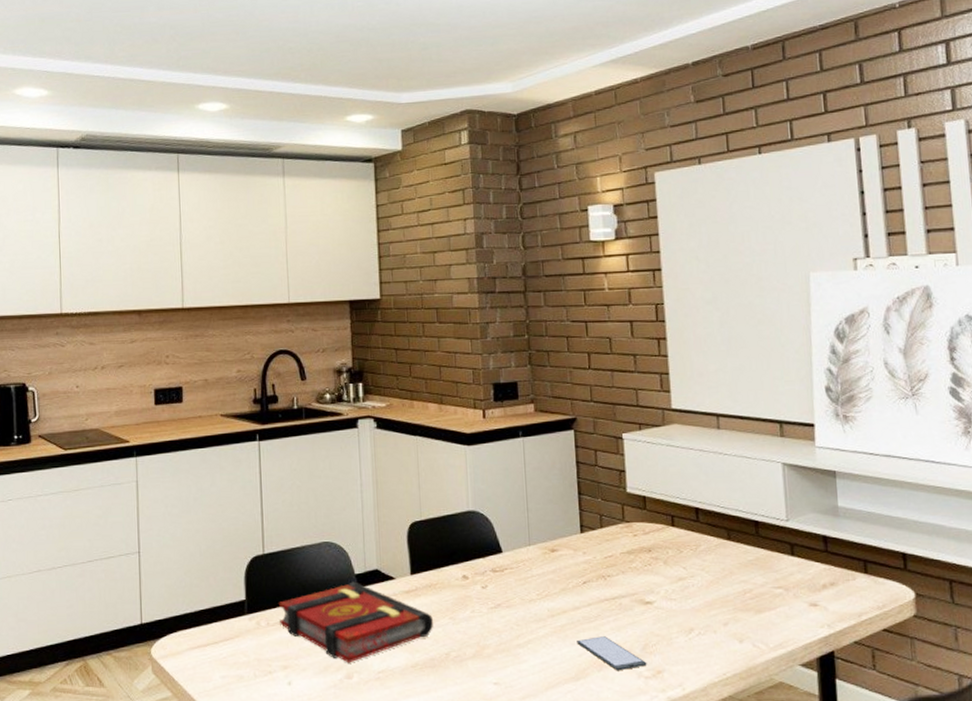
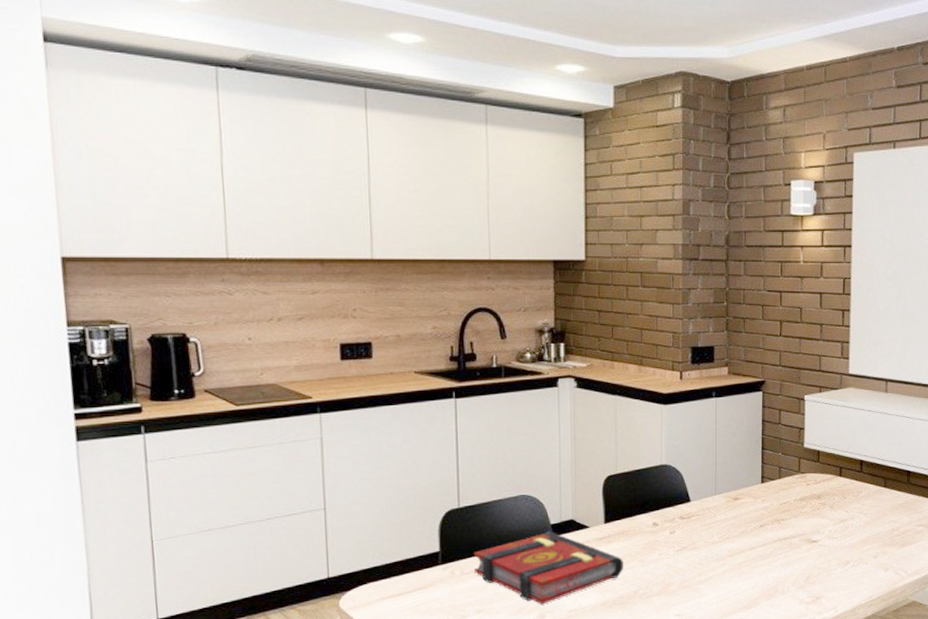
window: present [576,636,647,671] -> none [751,571,809,599]

